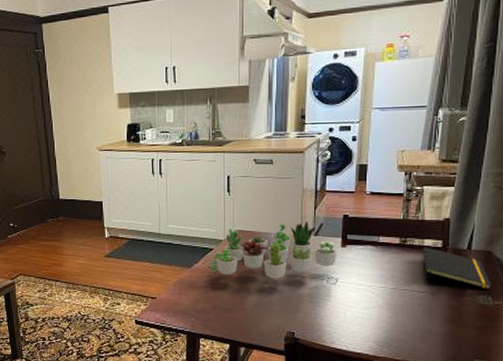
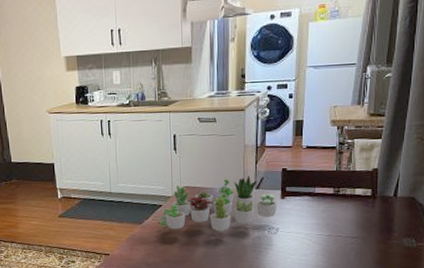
notepad: present [423,247,491,289] -> none [354,196,415,232]

